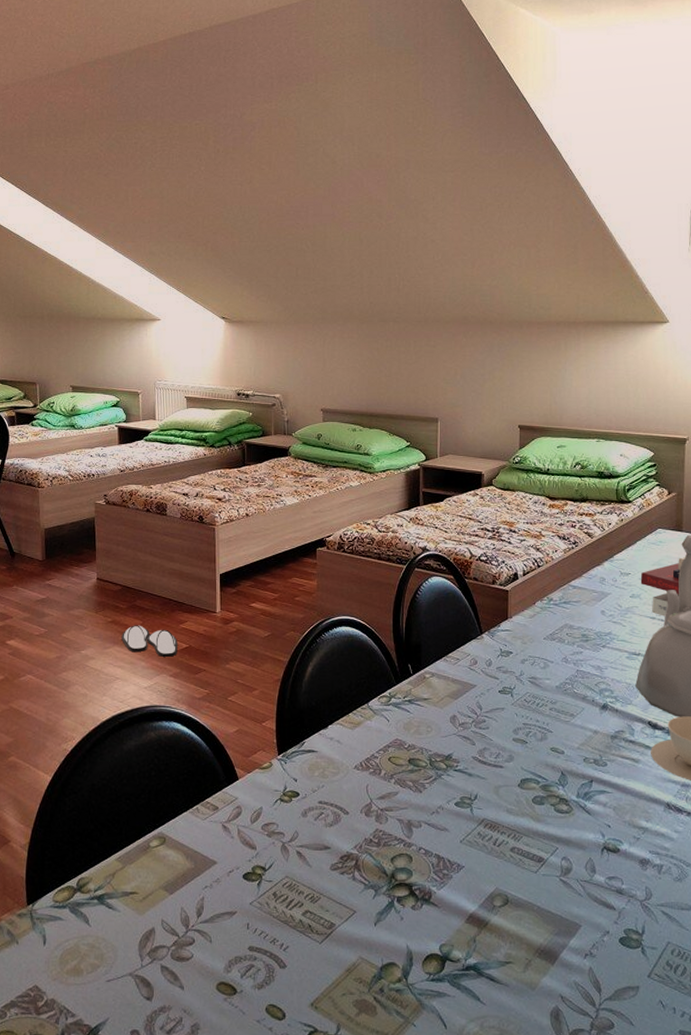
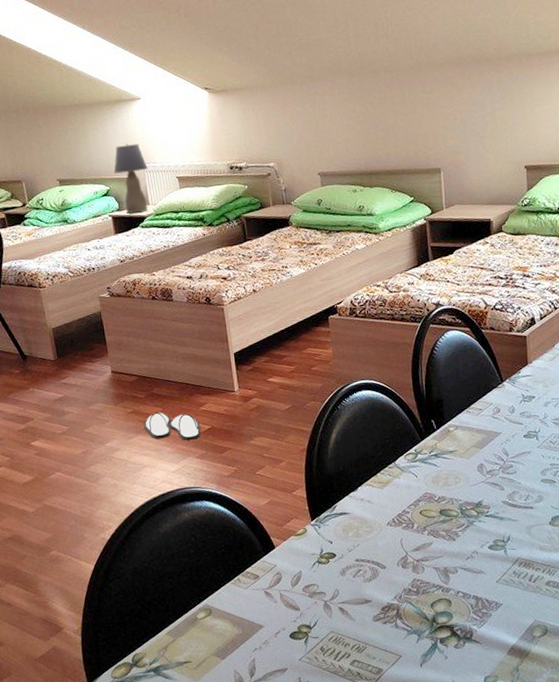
table lamp: none [126,360,159,426] -> present [114,143,148,214]

